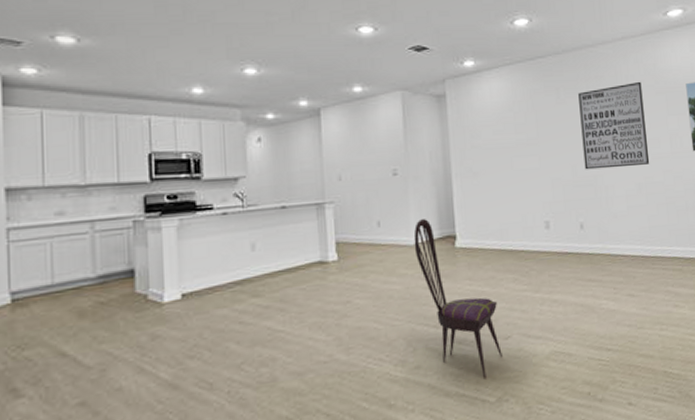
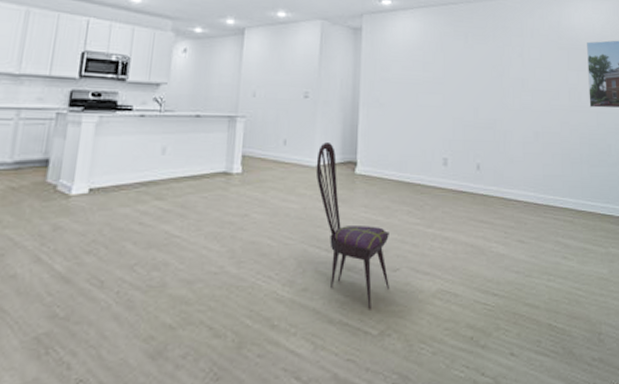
wall art: present [578,81,650,170] -> none [485,35,548,115]

